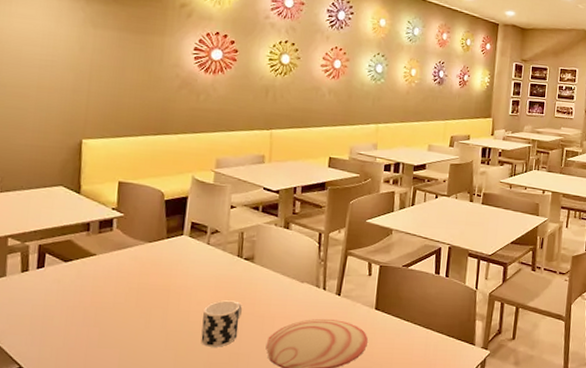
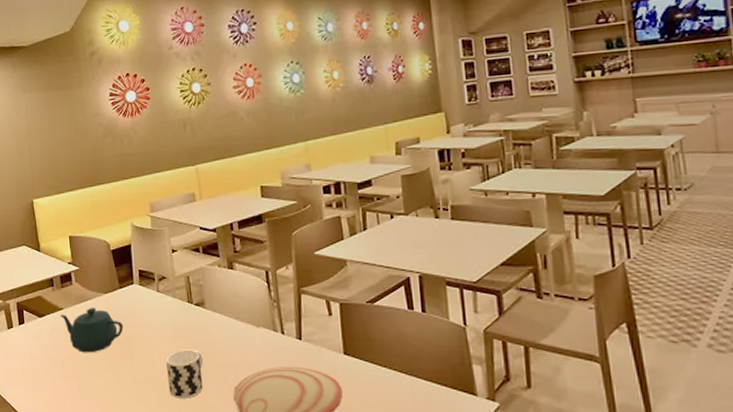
teapot: none [91,255,164,301] -> present [60,307,124,353]

